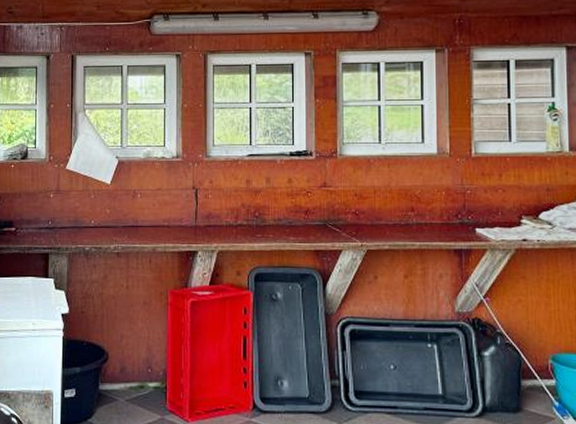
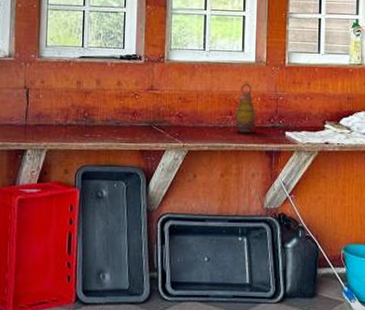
lantern: none [413,174,445,231] -> present [232,80,260,133]

